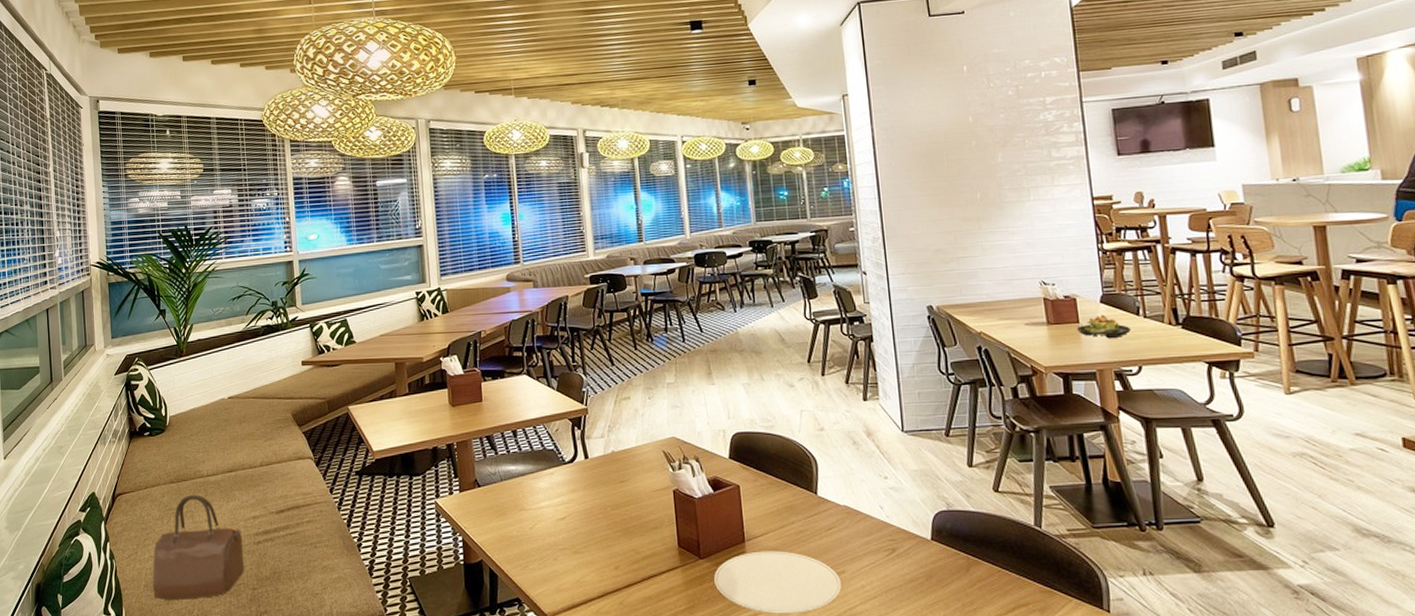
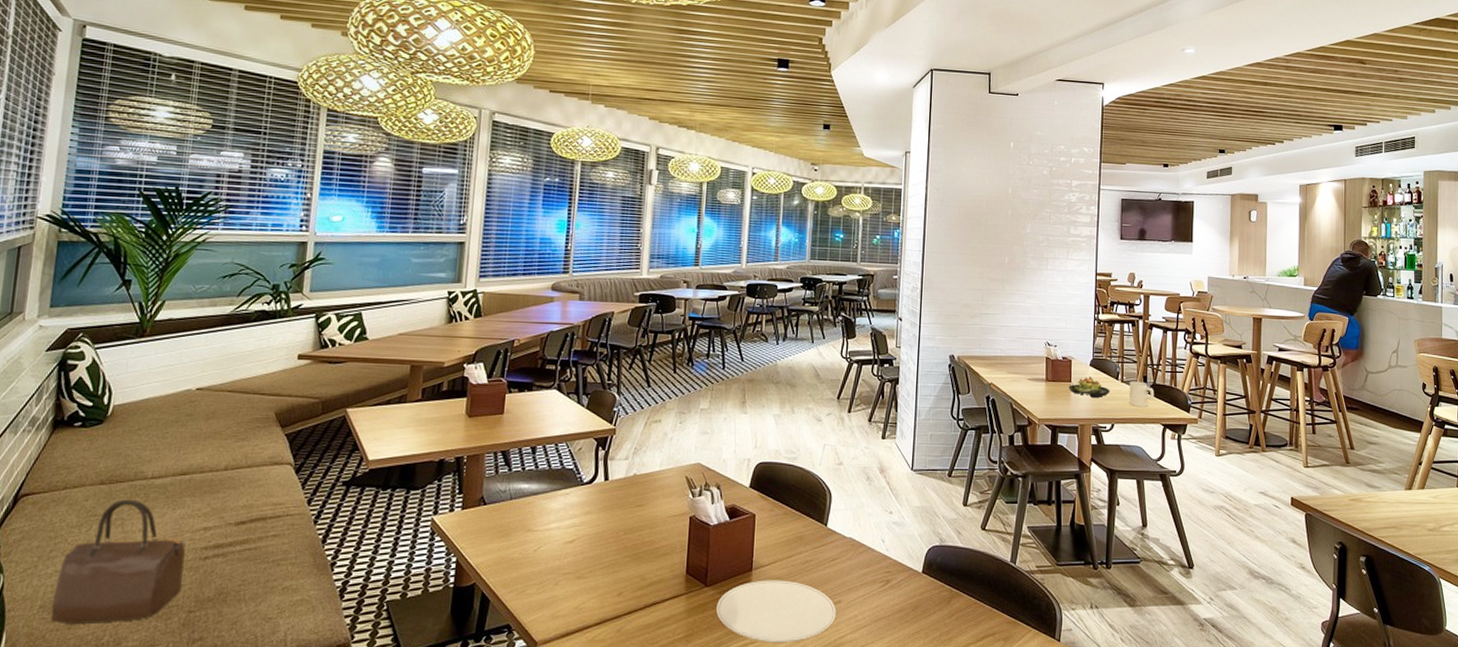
cup: none [1154,315,1191,345] -> present [1129,381,1155,408]

